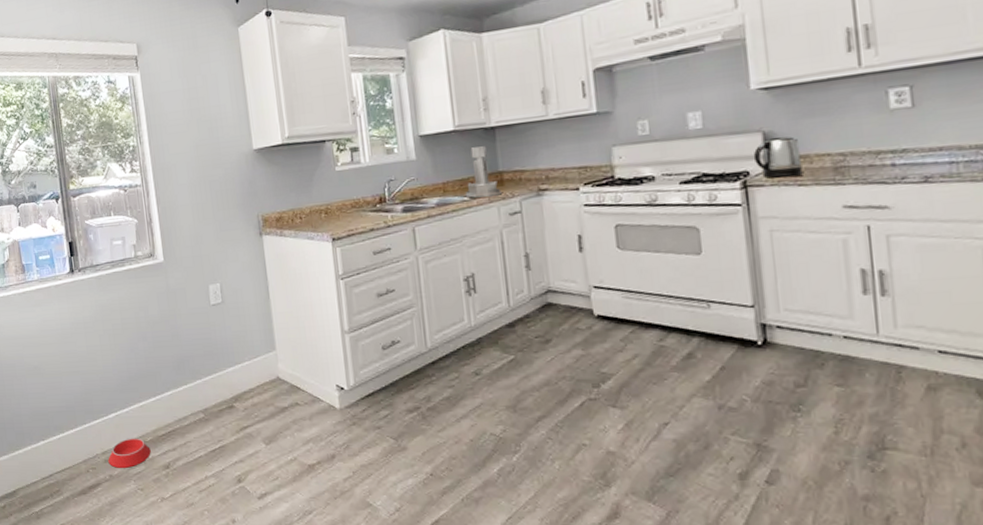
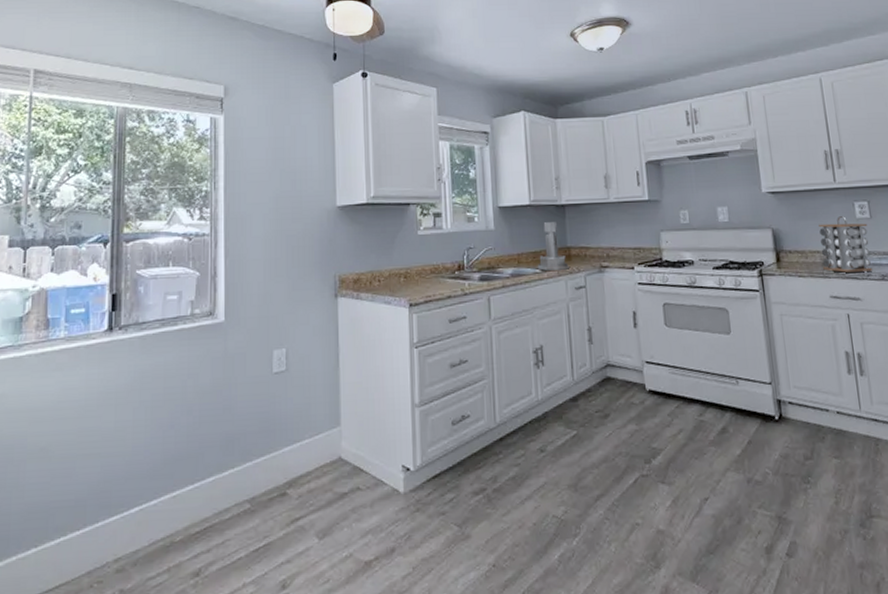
pet bowl: present [108,438,151,468] -> none [121,537,179,580]
kettle: present [753,136,803,178] -> none [766,233,801,269]
spice rack: none [831,107,911,178] -> present [818,215,873,273]

